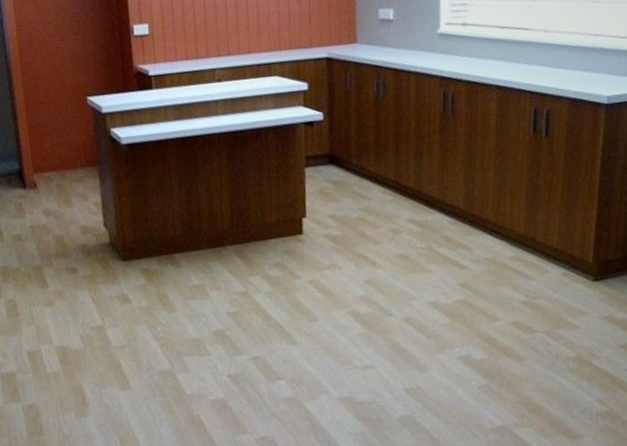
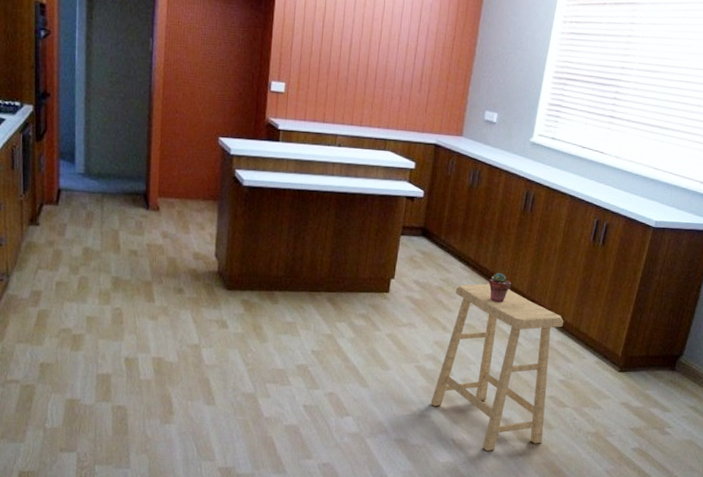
stool: none [372,204,515,398] -> present [430,283,564,452]
potted succulent: none [416,189,444,224] -> present [488,272,511,303]

